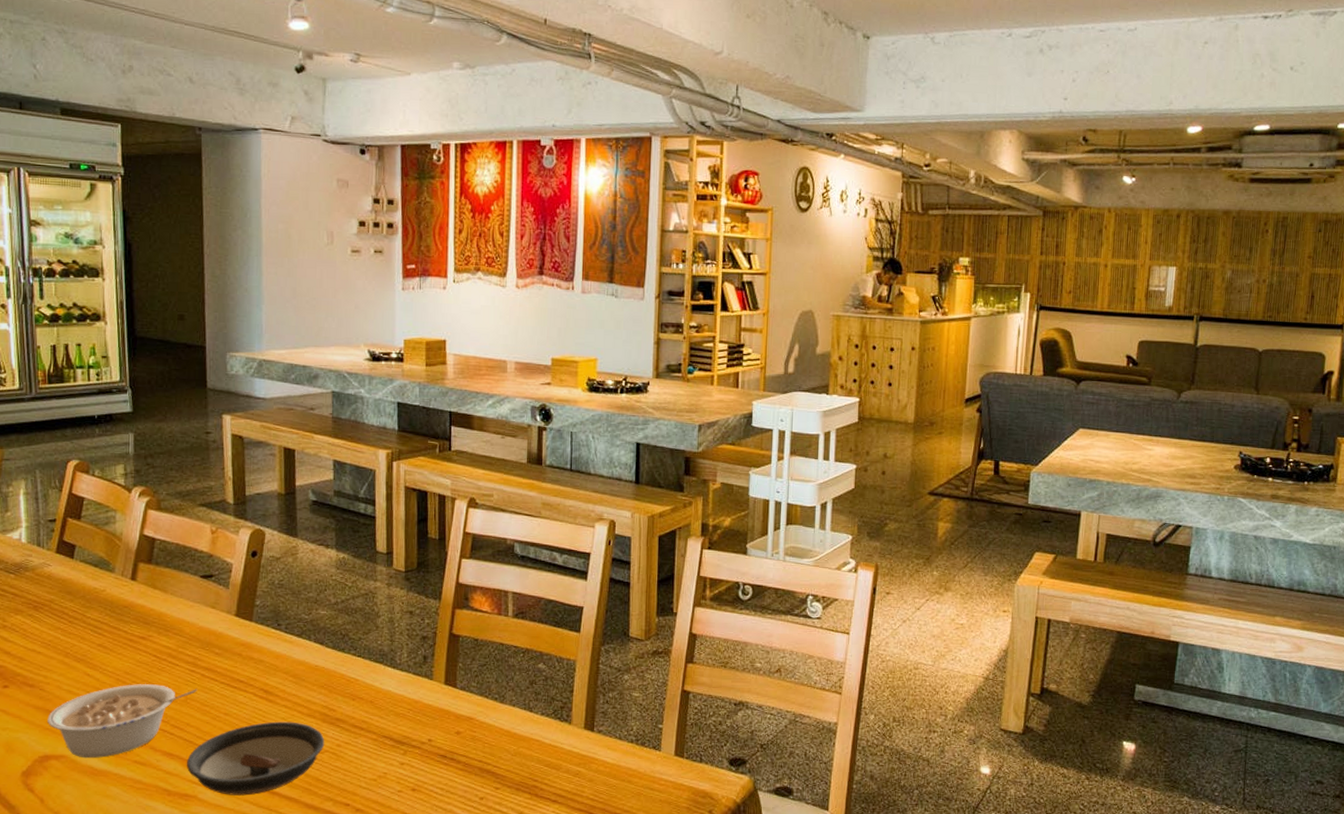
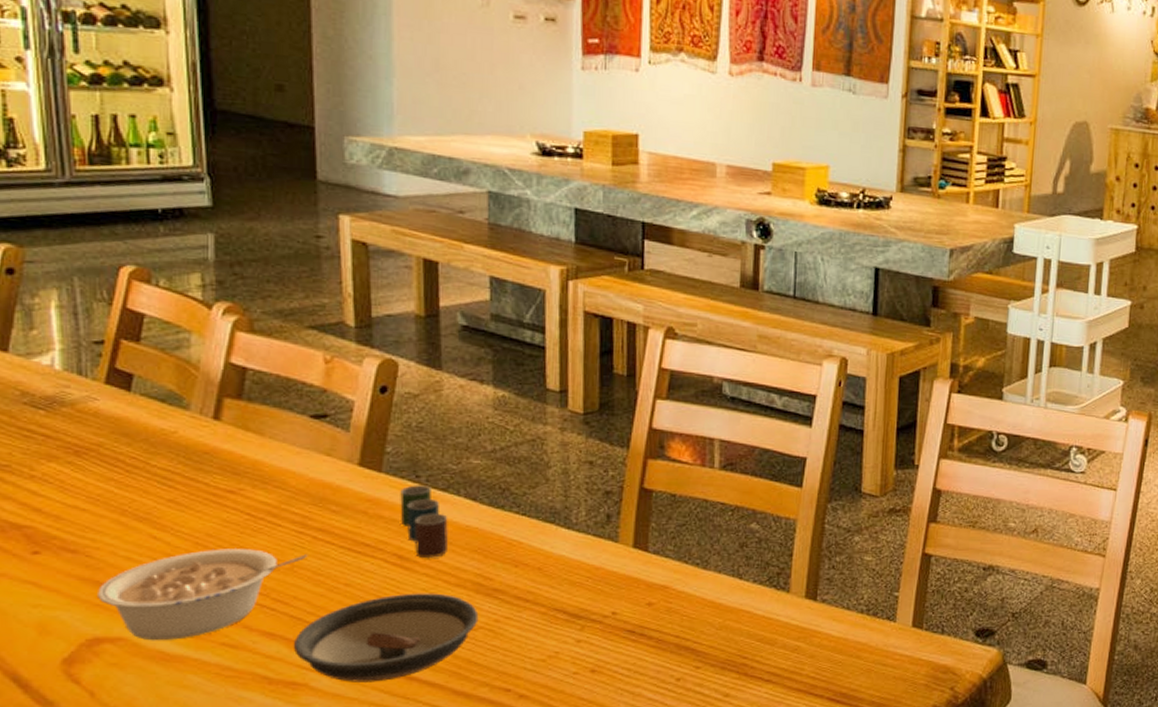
cup: none [266,632,302,693] -> present [400,485,448,559]

